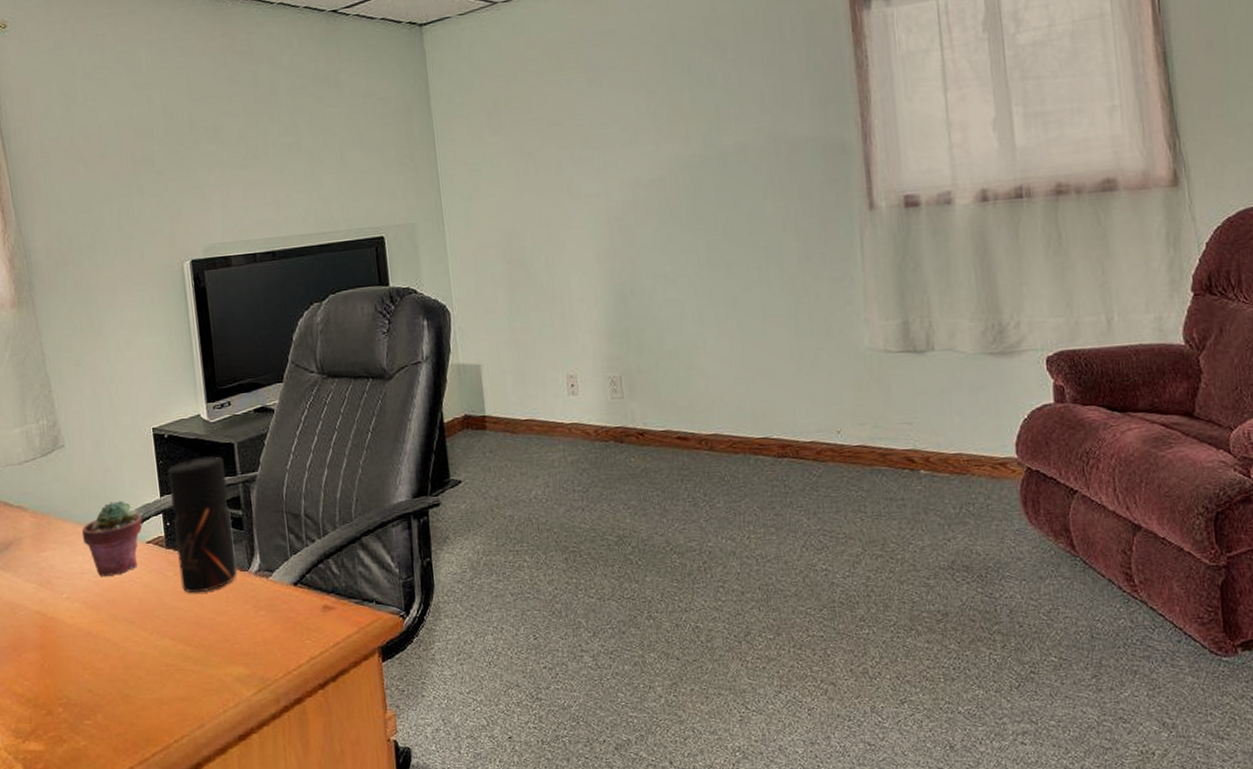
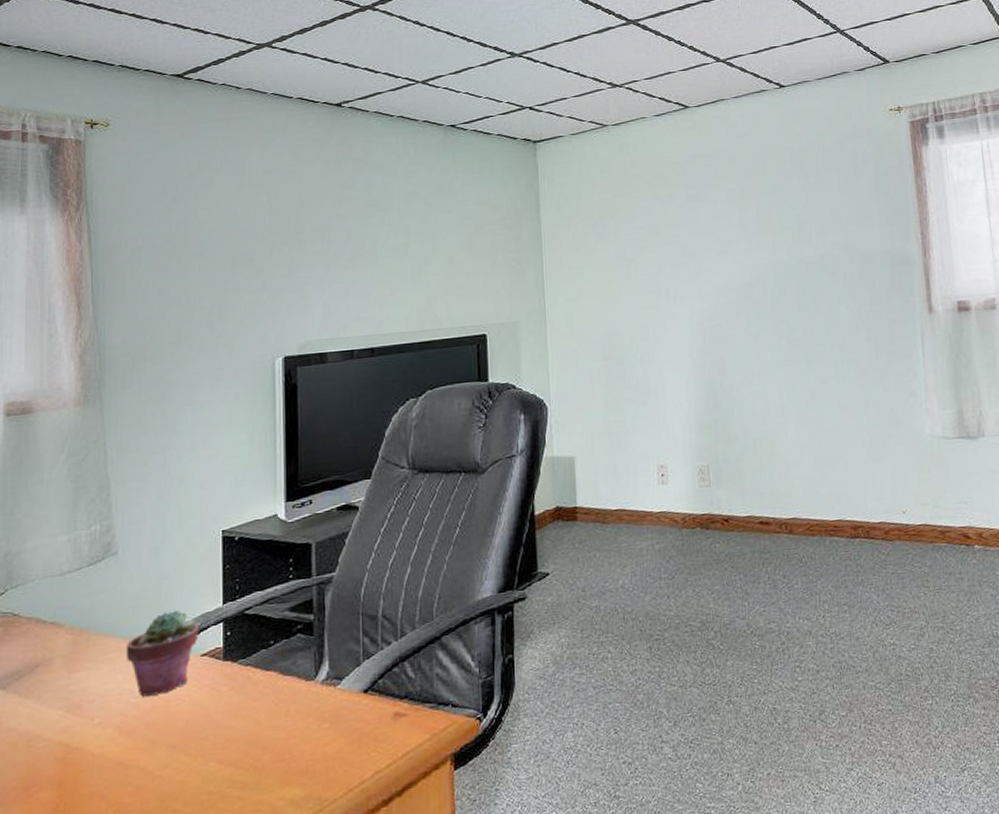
pepper grinder: present [167,456,238,594] -> none [234,558,303,710]

